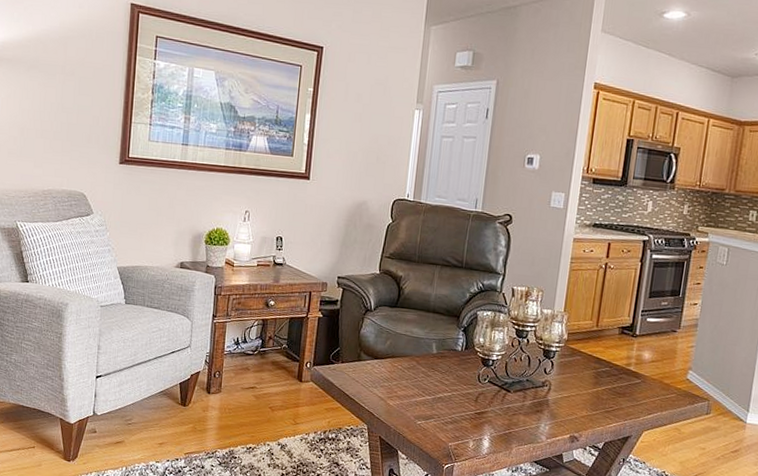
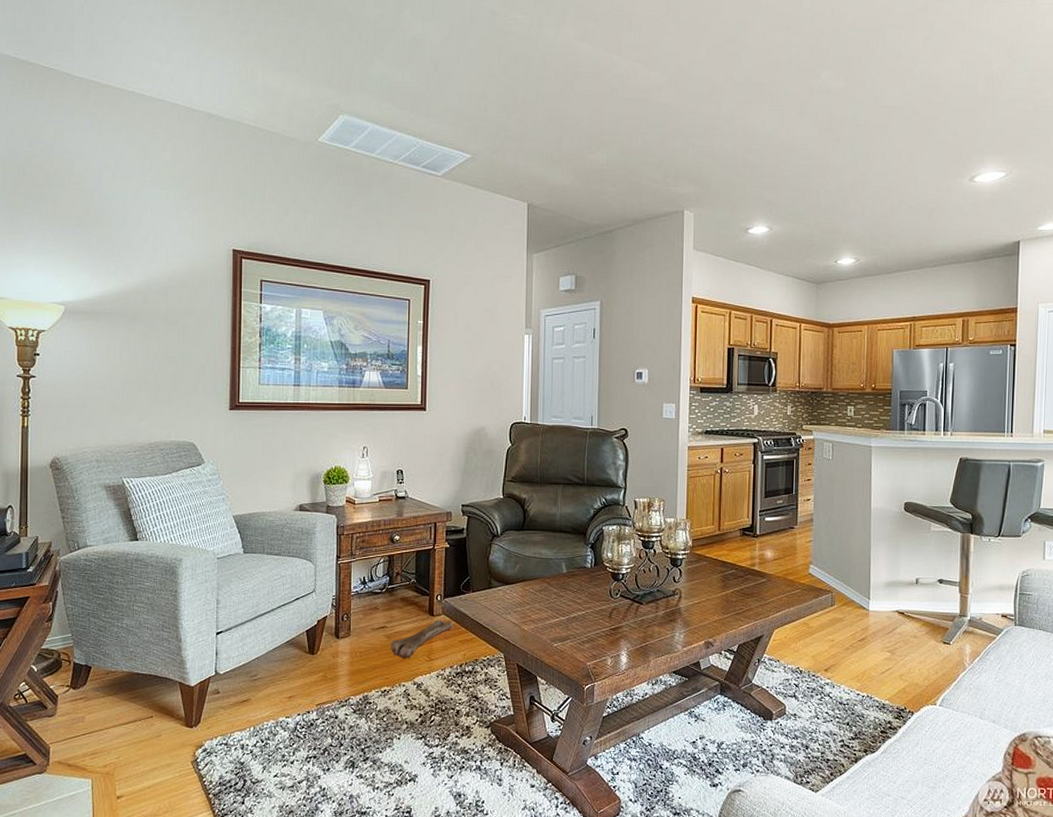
dog toy: none [258,386,320,420] -> present [390,620,453,659]

